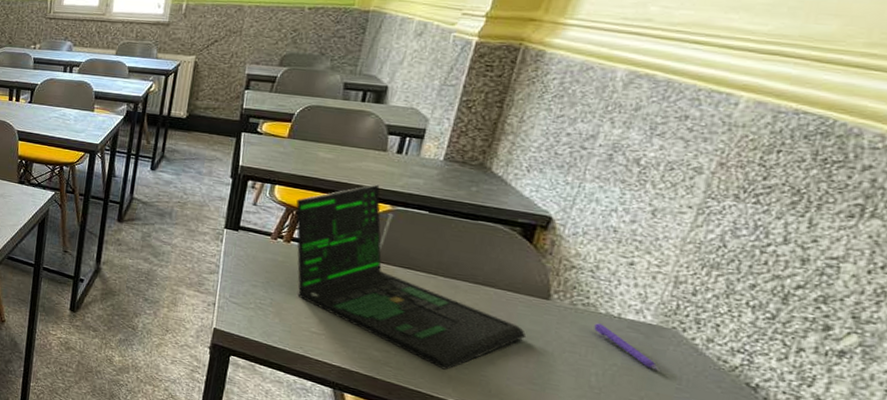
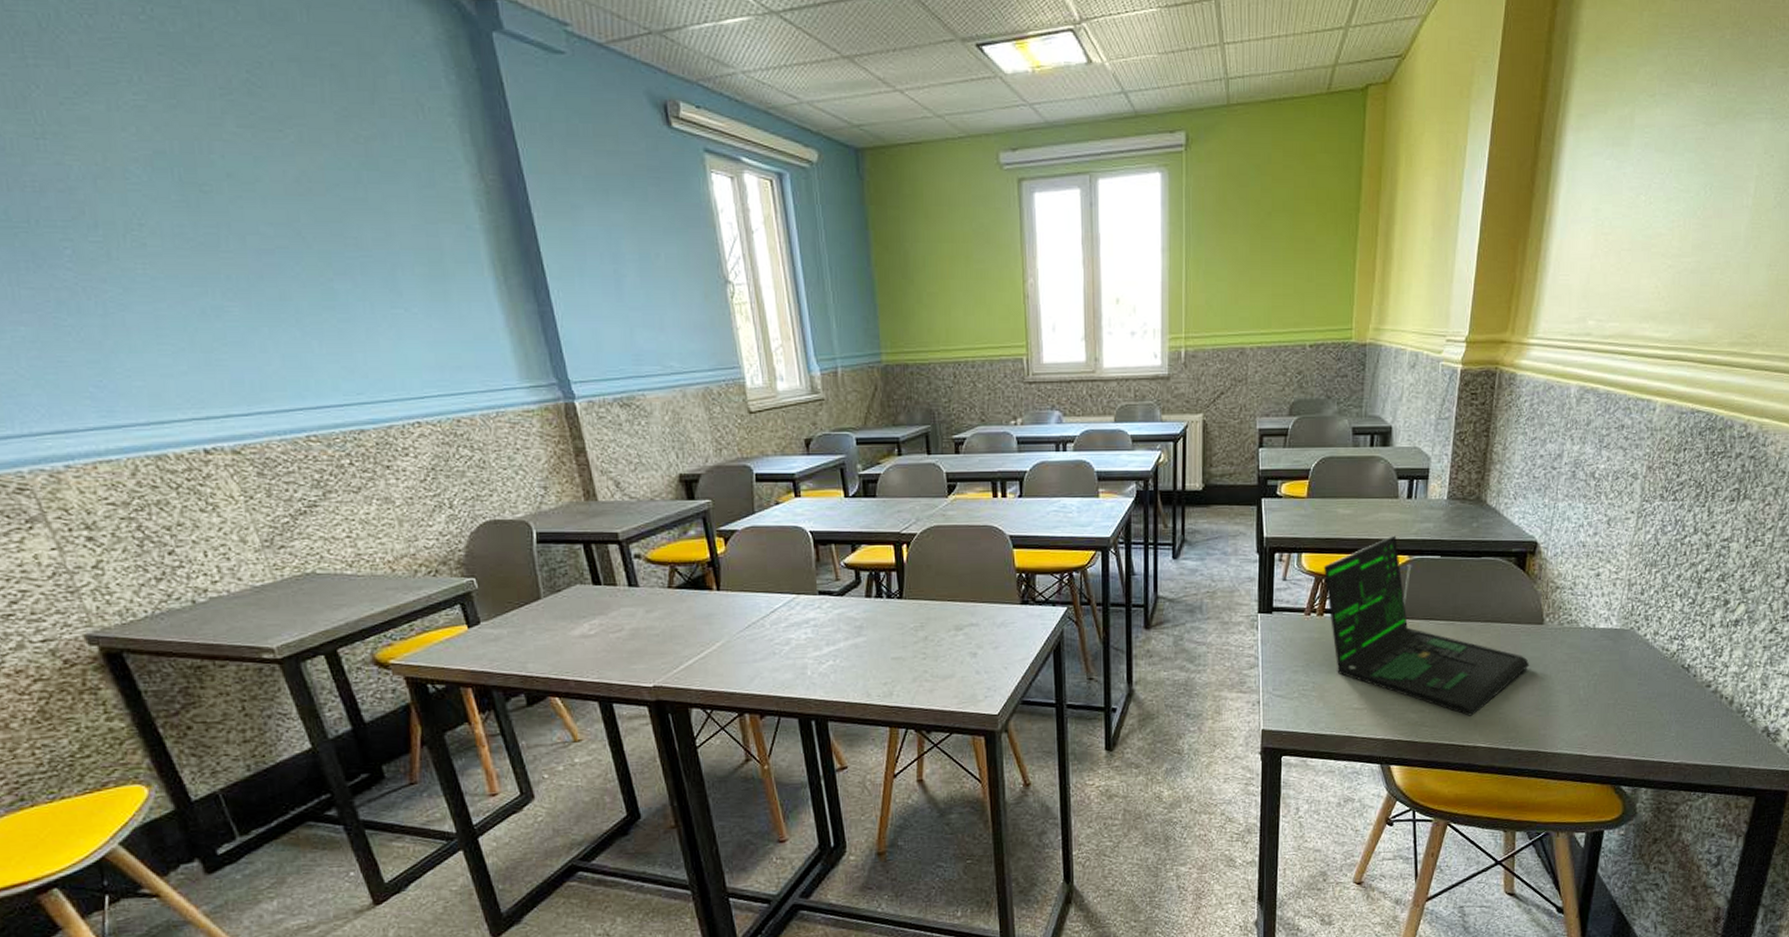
pen: present [594,323,660,371] -> none [1578,638,1626,671]

